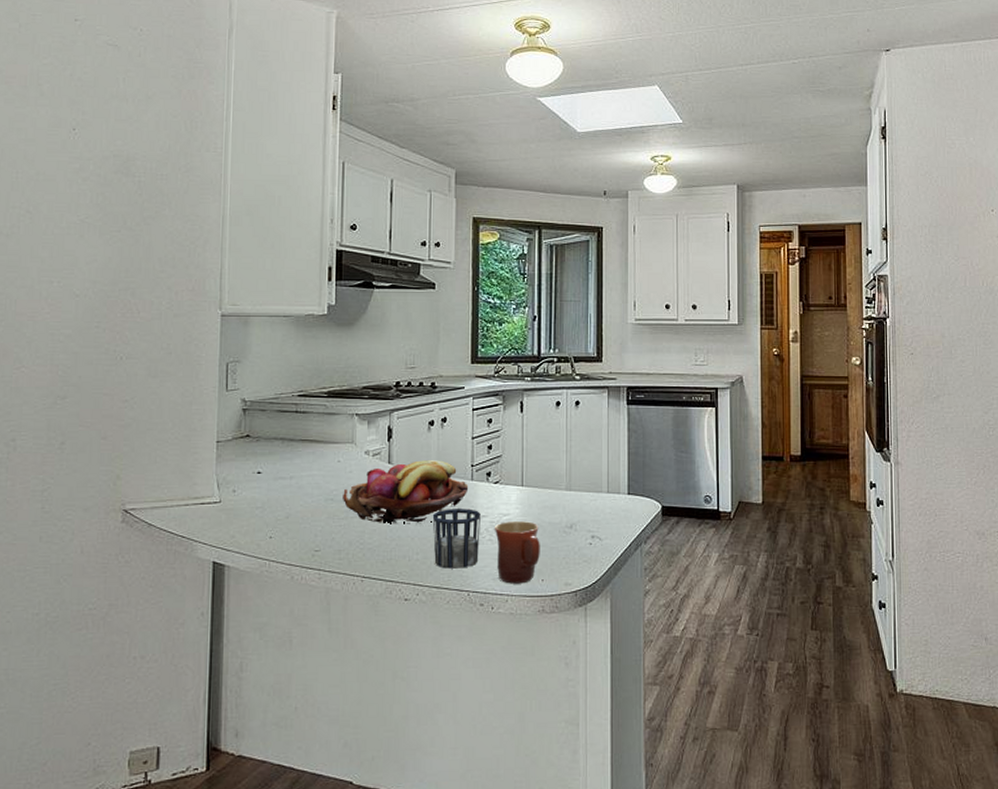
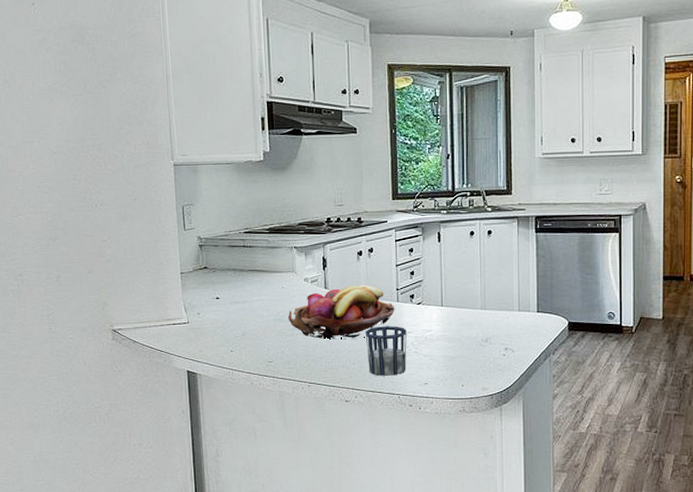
mug: present [494,521,540,584] -> none [418,336,460,389]

